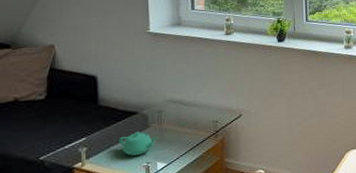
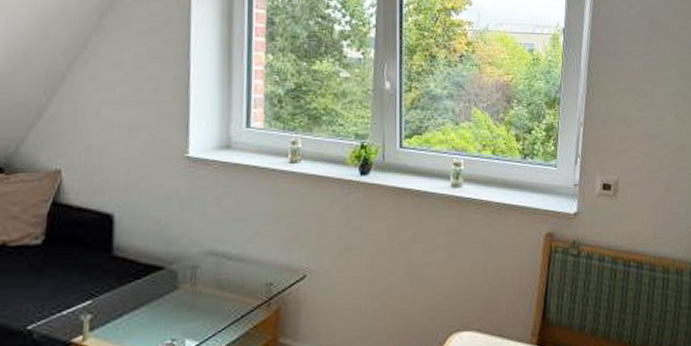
teapot: present [118,132,158,156] -> none [135,295,189,329]

